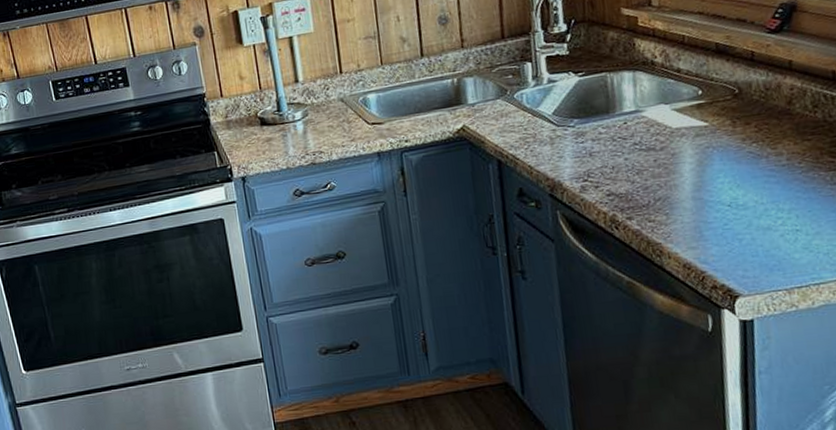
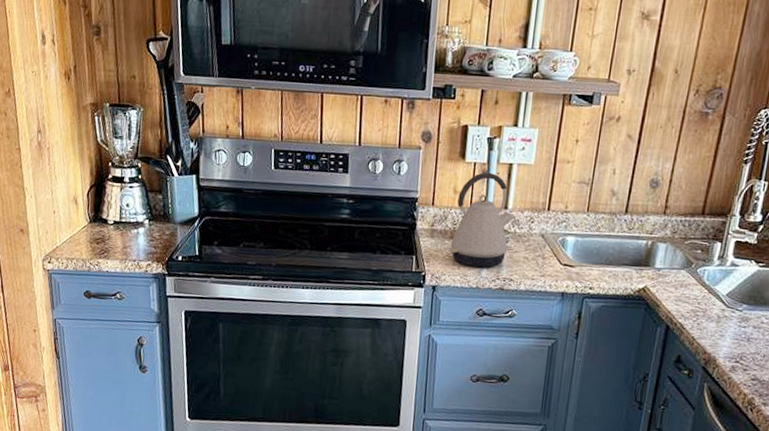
kettle: none [245,50,310,149] -> present [448,172,515,268]

